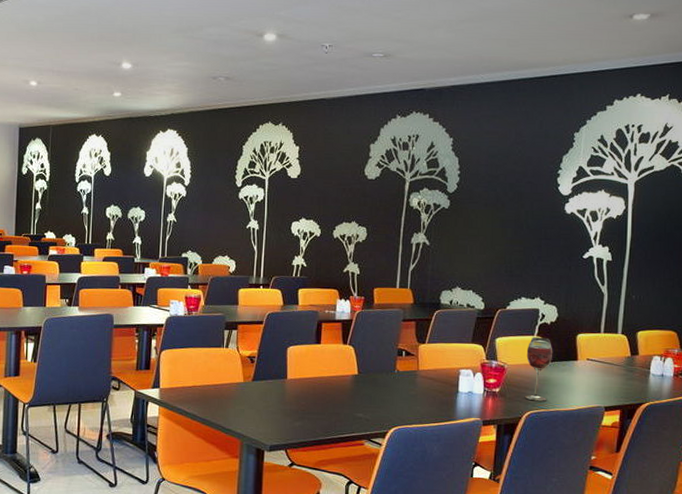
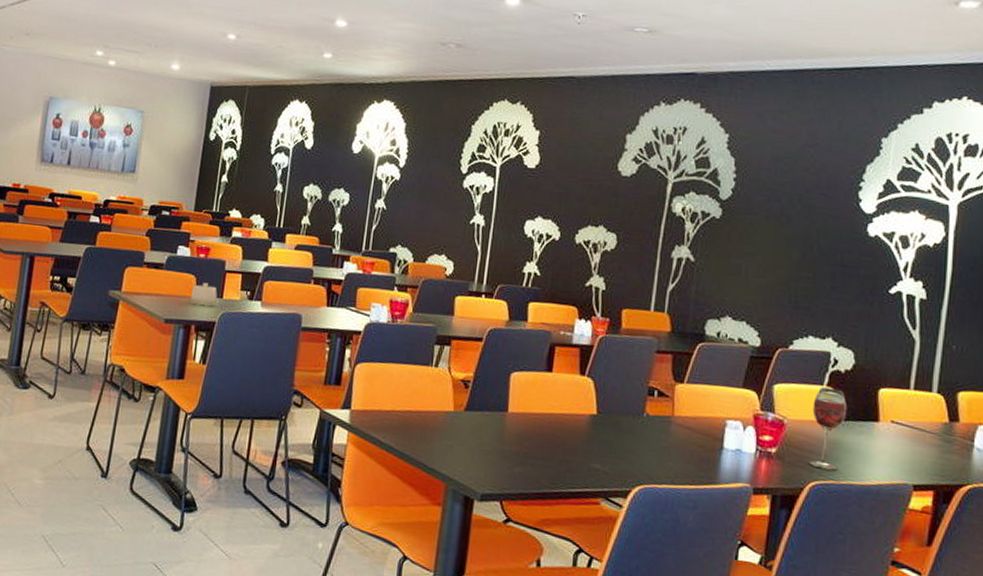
sugar bowl: none [19,295,41,315] -> present [190,282,218,307]

